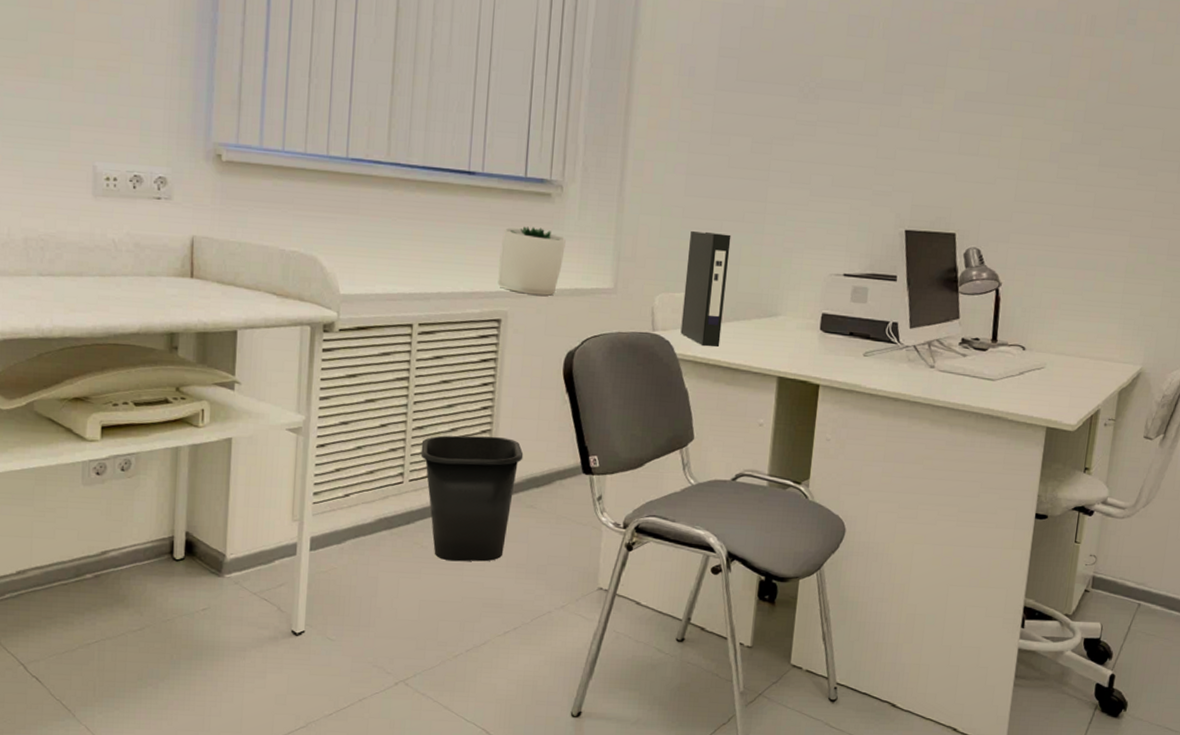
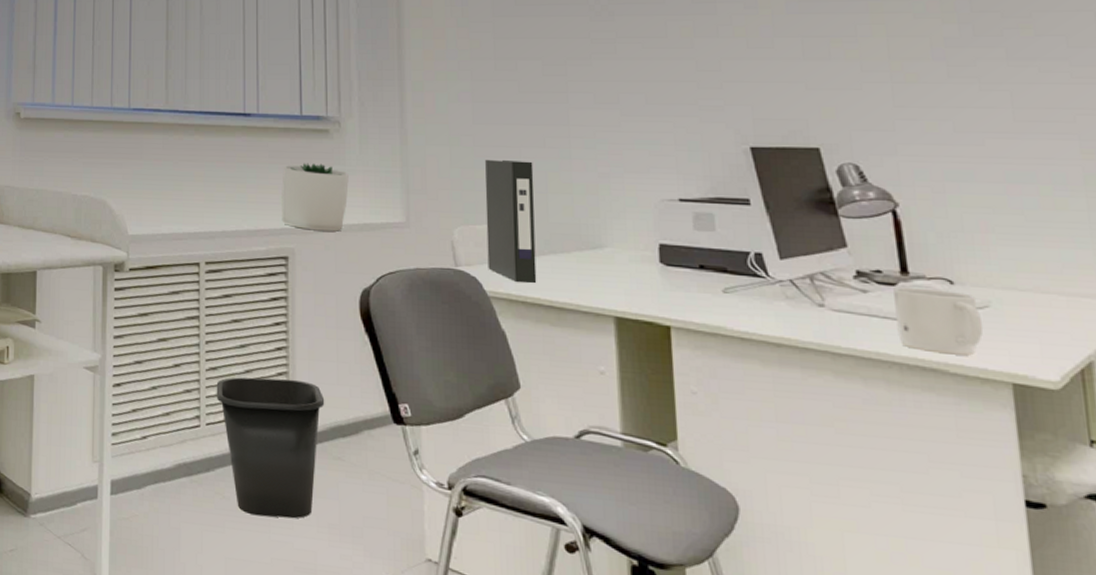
mug: none [980,352,1038,406] -> present [893,286,984,356]

